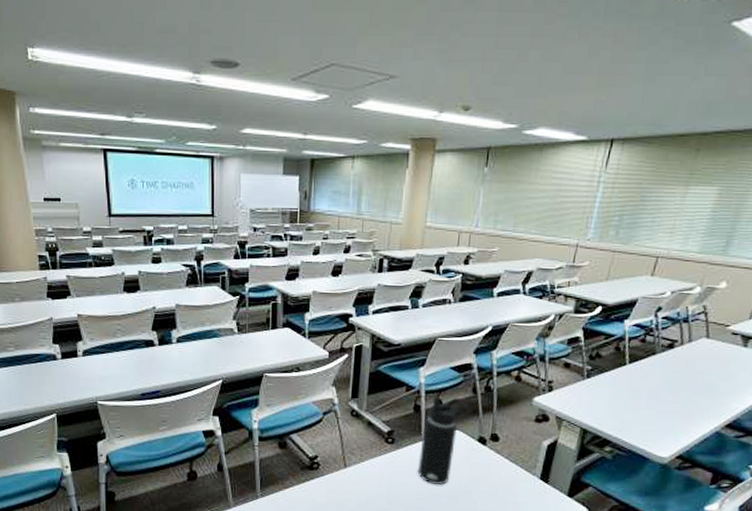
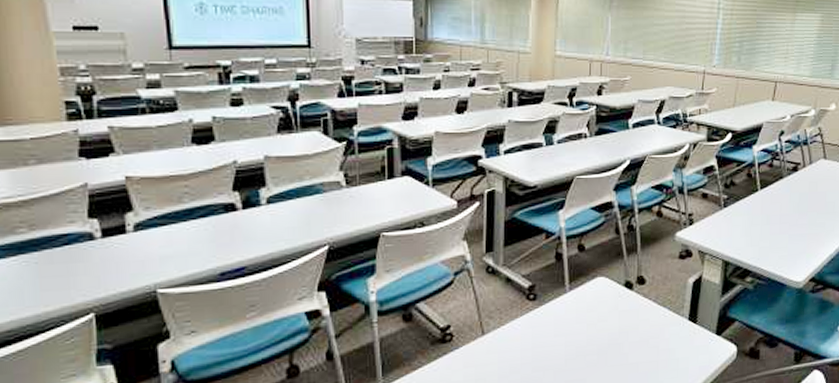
water bottle: present [418,396,469,484] -> none [563,241,612,341]

